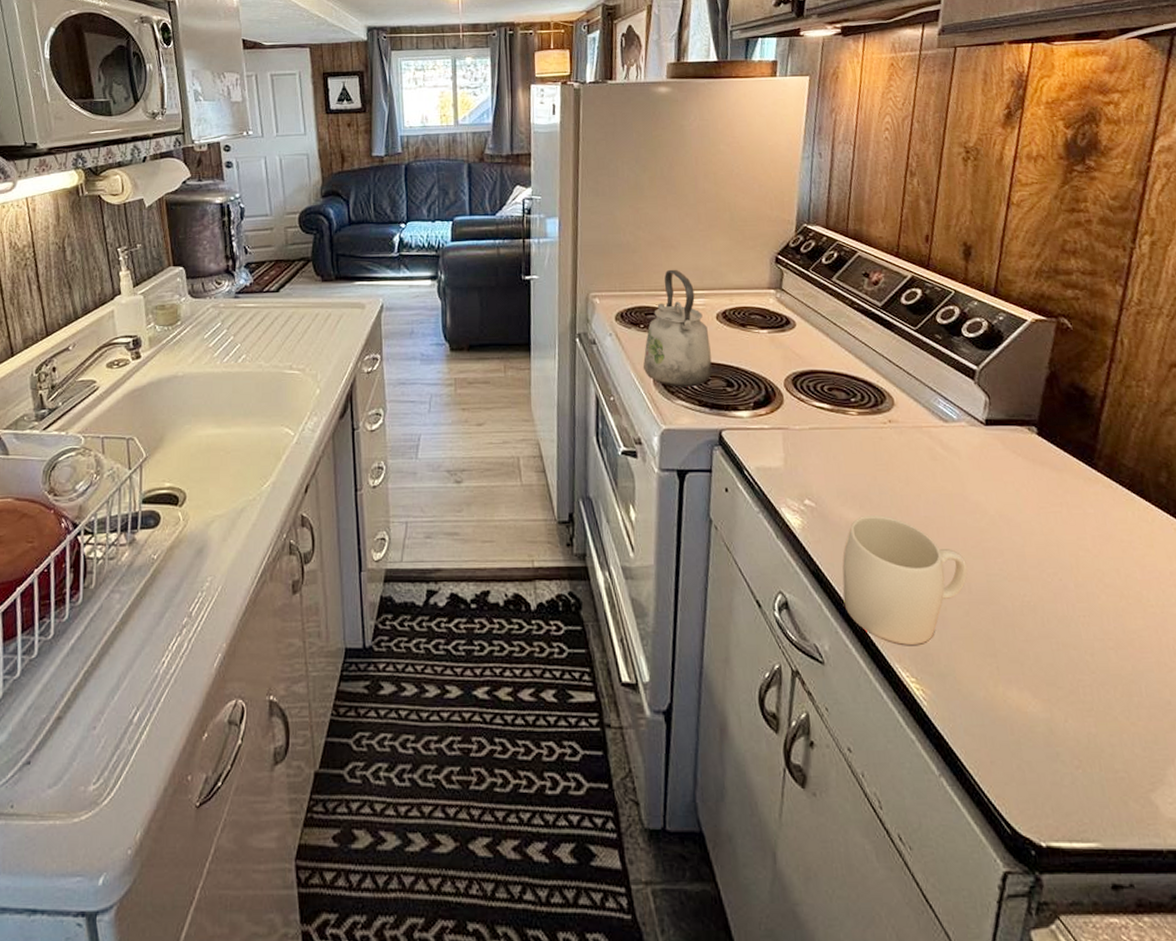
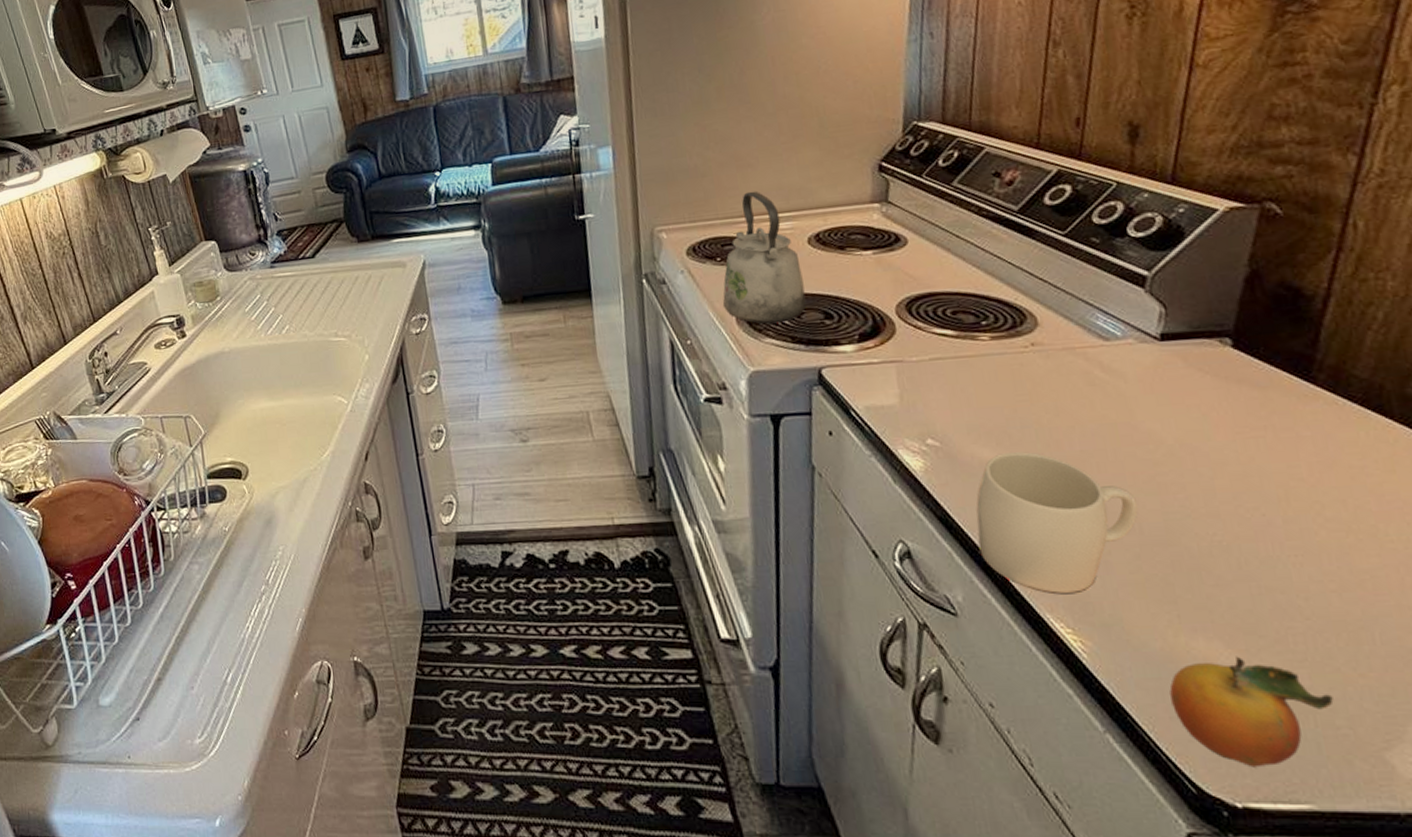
fruit: none [990,705,1113,809] -> present [1169,656,1334,768]

